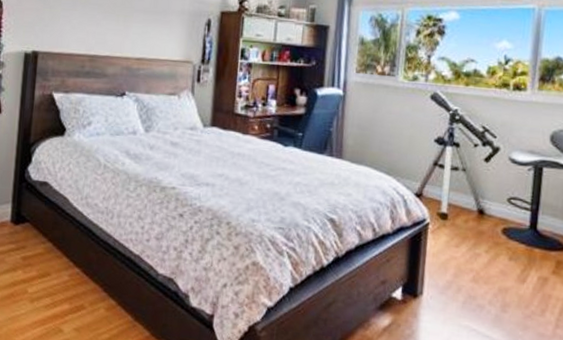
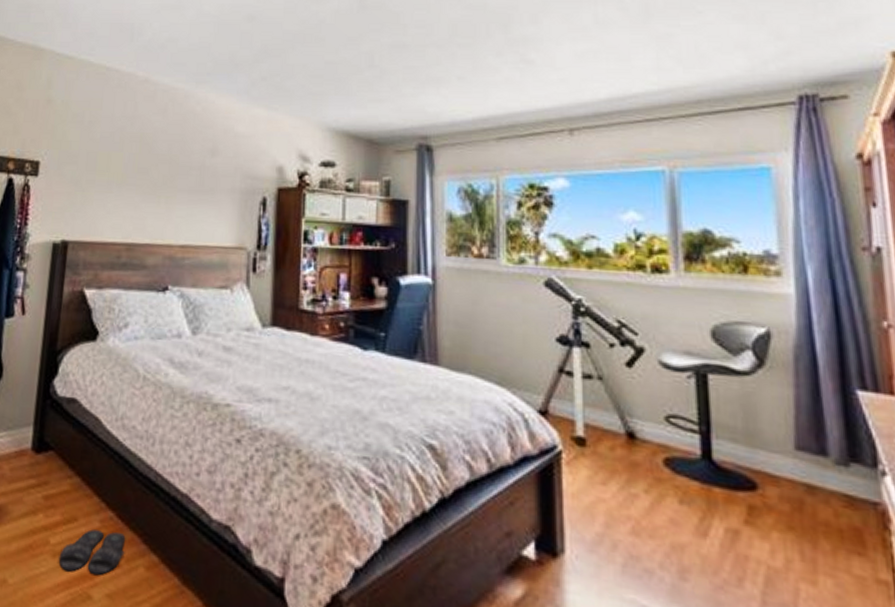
slippers: none [35,282,90,315] -> present [59,529,126,576]

